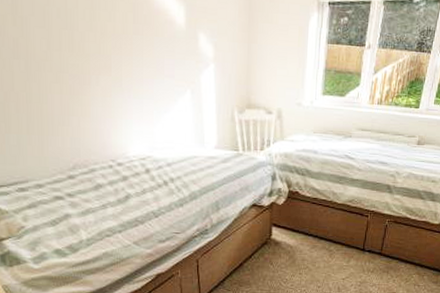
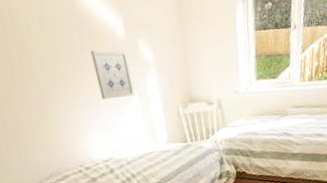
wall art: none [143,36,186,92] -> present [90,50,134,100]

